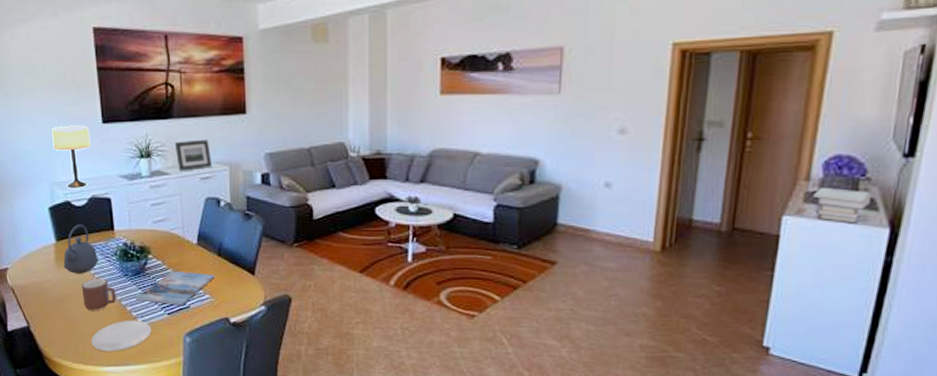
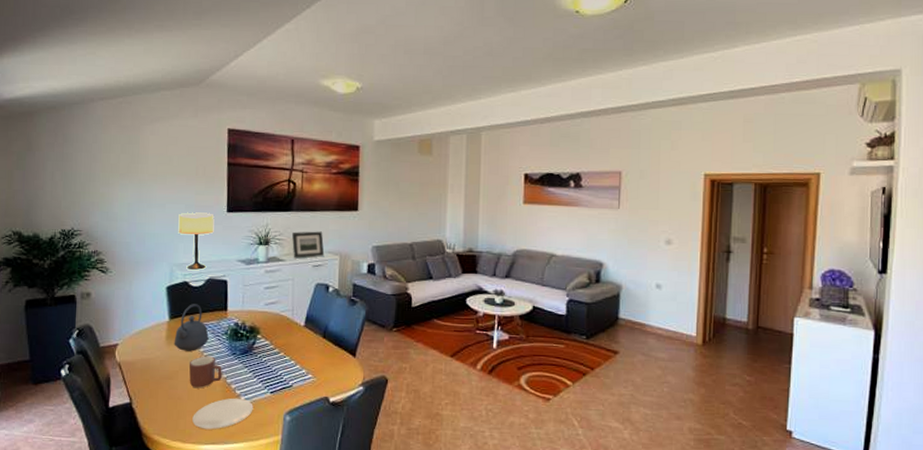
magazine: present [136,270,215,306] -> none [241,350,319,385]
books: present [813,186,872,224] -> none [816,294,859,326]

